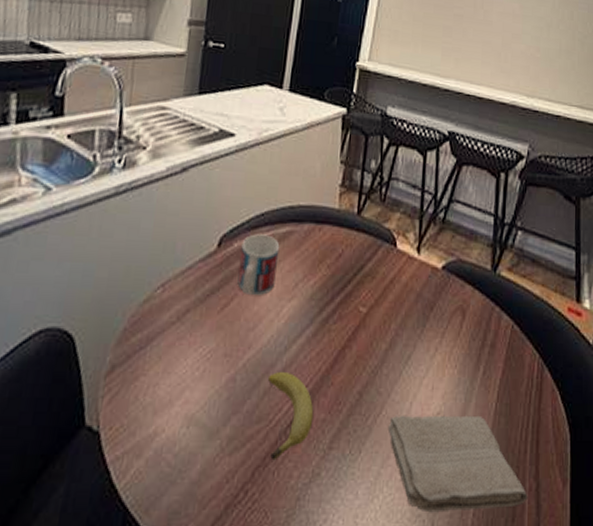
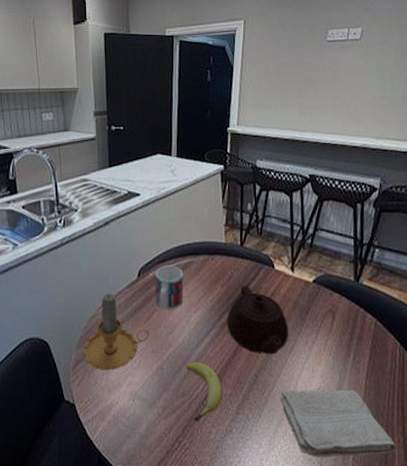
candle: none [123,267,223,382] -> present [82,293,149,371]
teapot: none [329,268,408,365] -> present [226,286,289,355]

